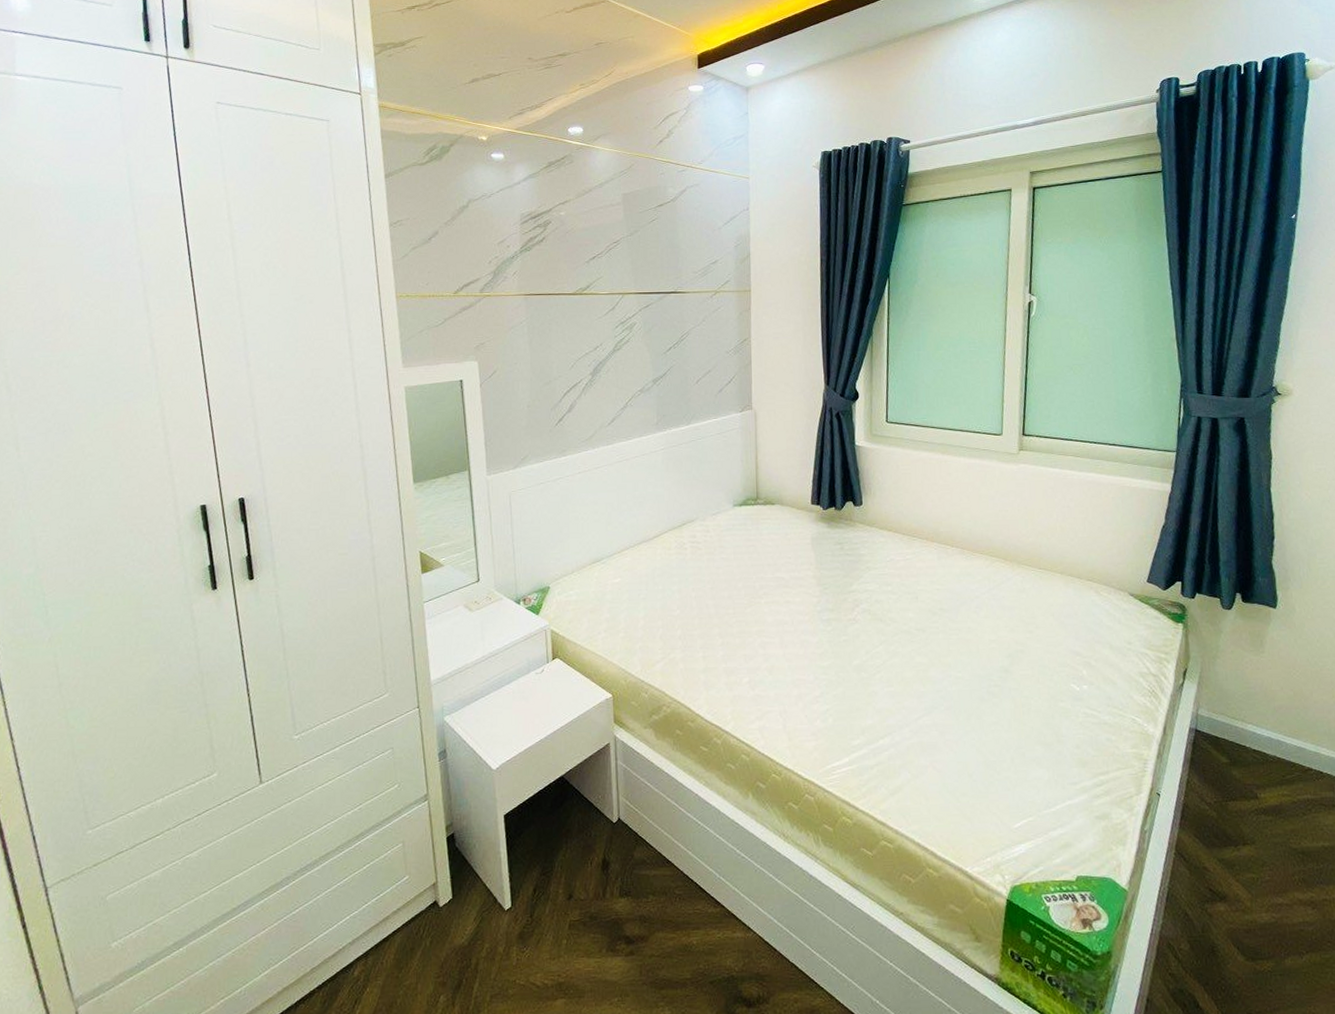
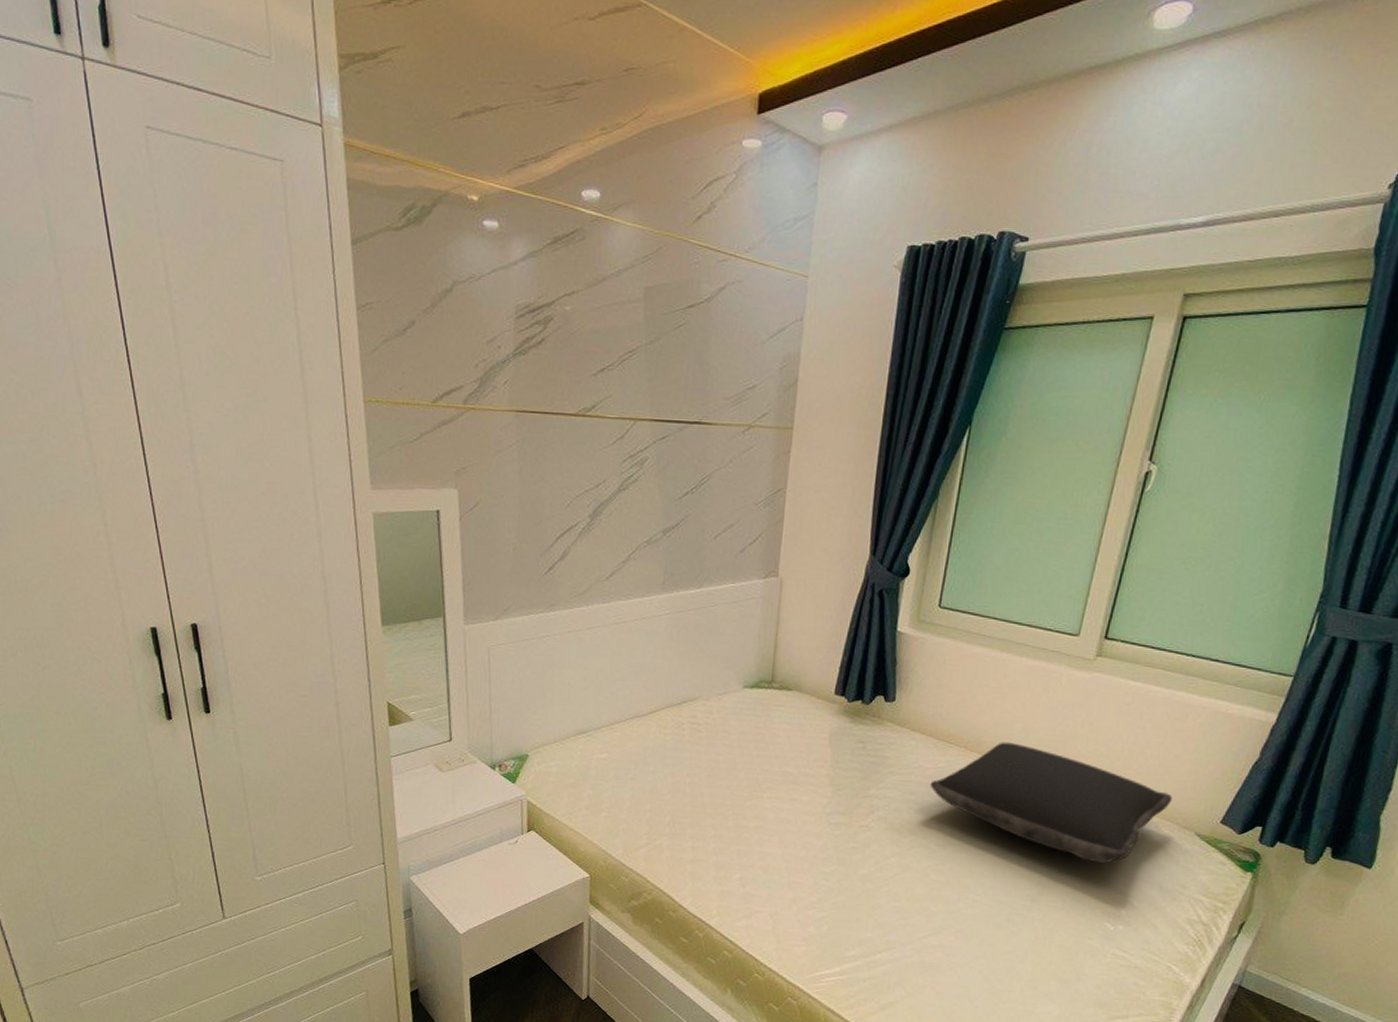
pillow: none [902,530,1104,630] -> present [930,742,1173,864]

